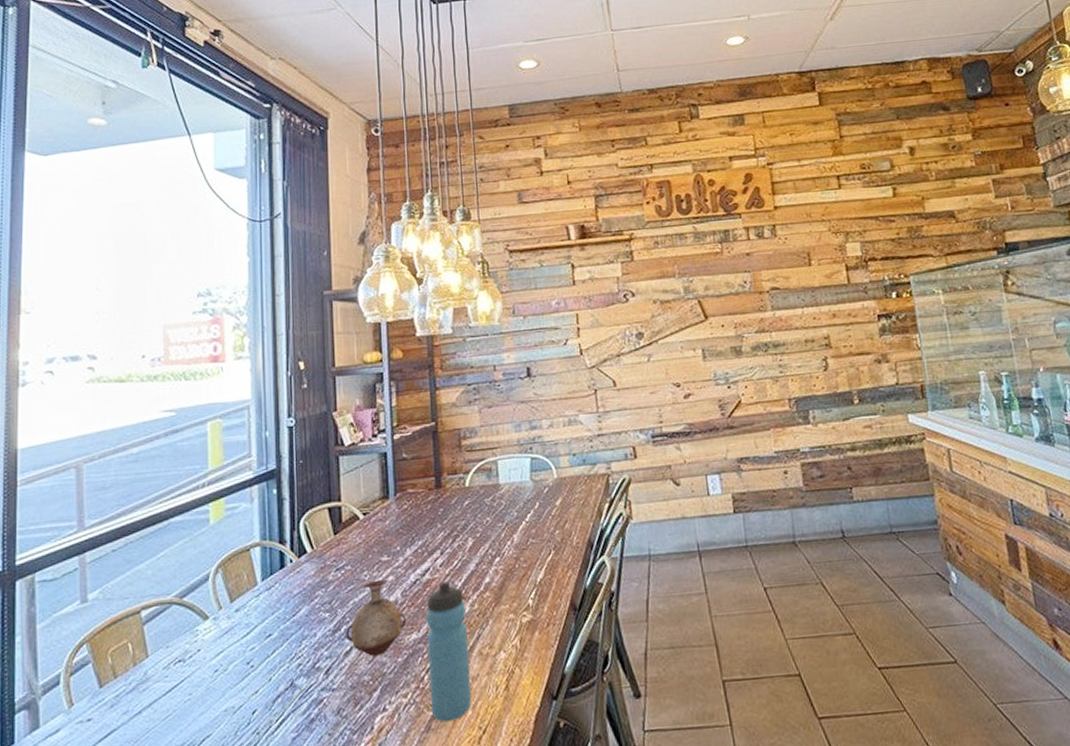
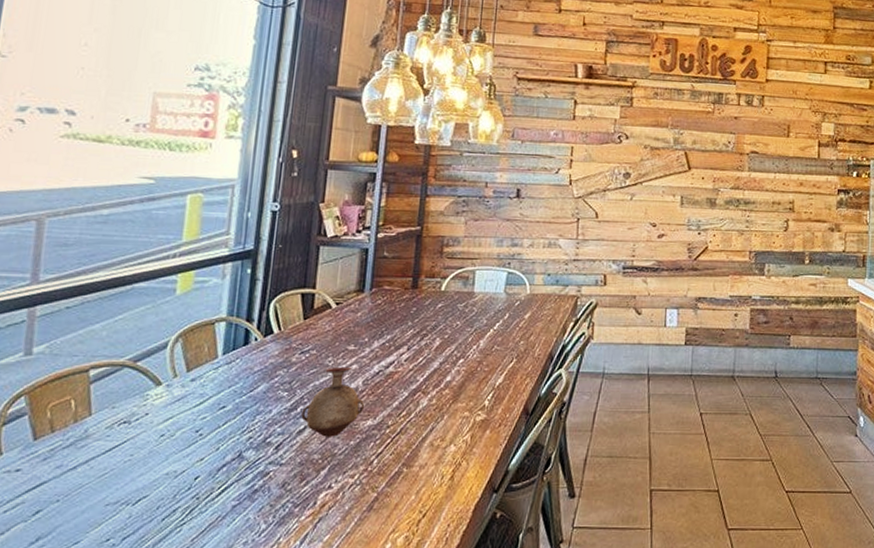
water bottle: present [425,581,471,723] -> none [375,376,424,504]

